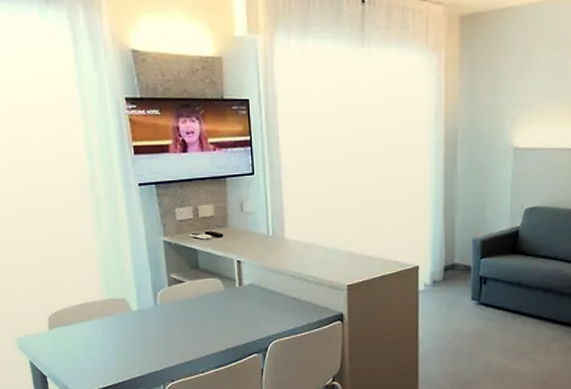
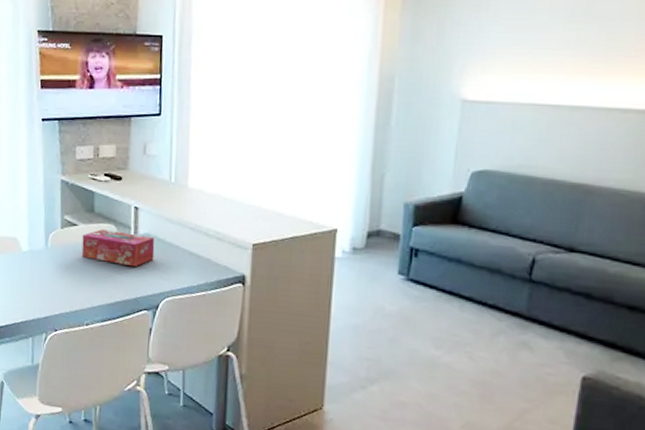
tissue box: none [190,284,260,316] -> present [81,229,155,267]

